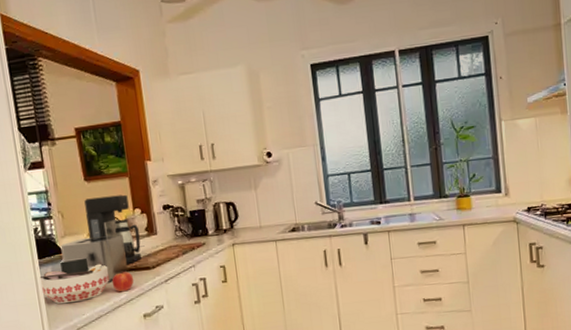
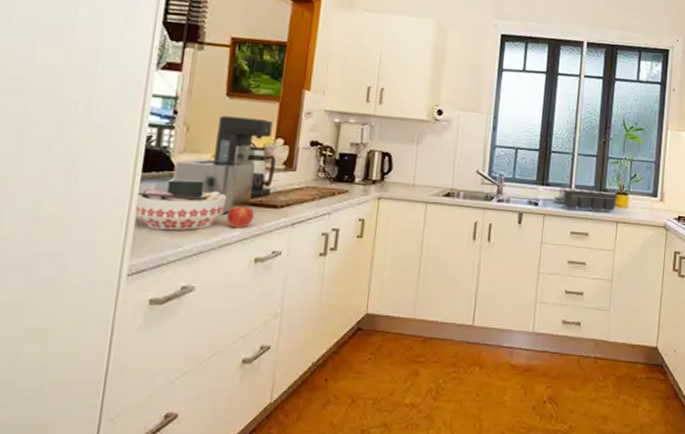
dish rack: none [395,197,460,222] -> present [554,187,619,212]

